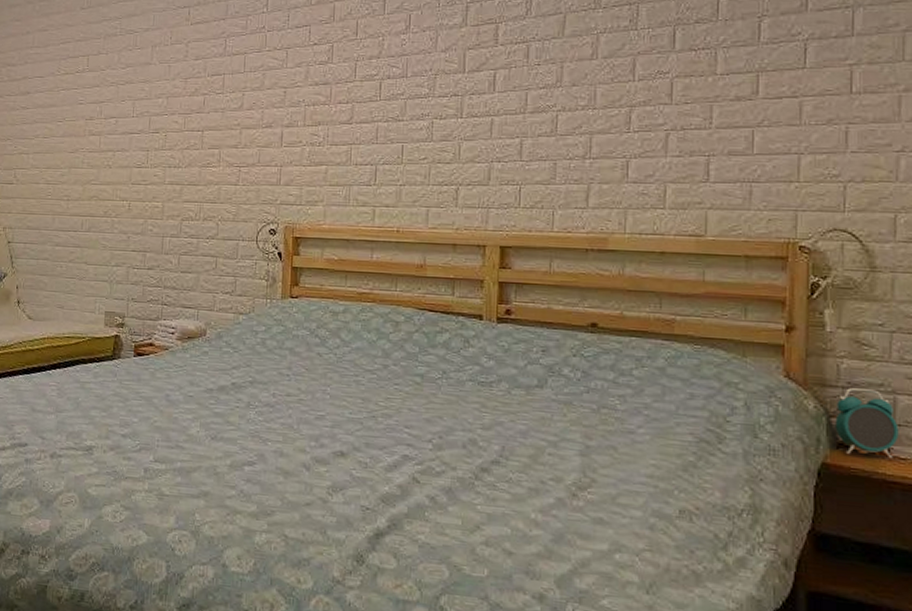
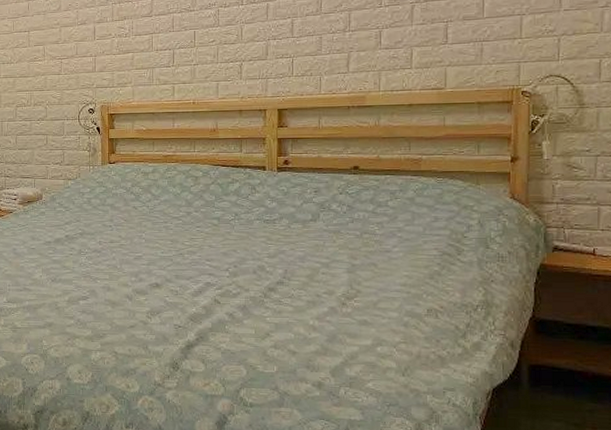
alarm clock: present [835,388,899,459] -> none [551,203,602,257]

